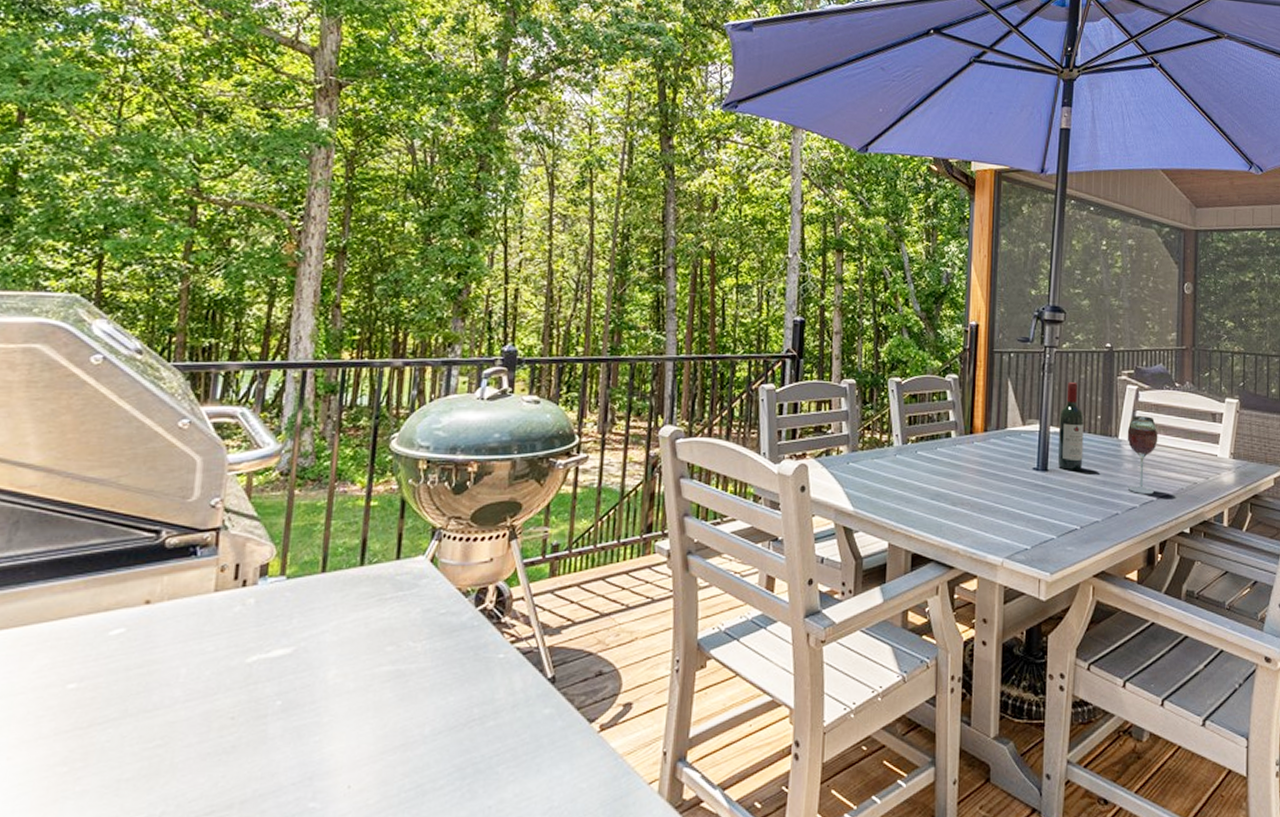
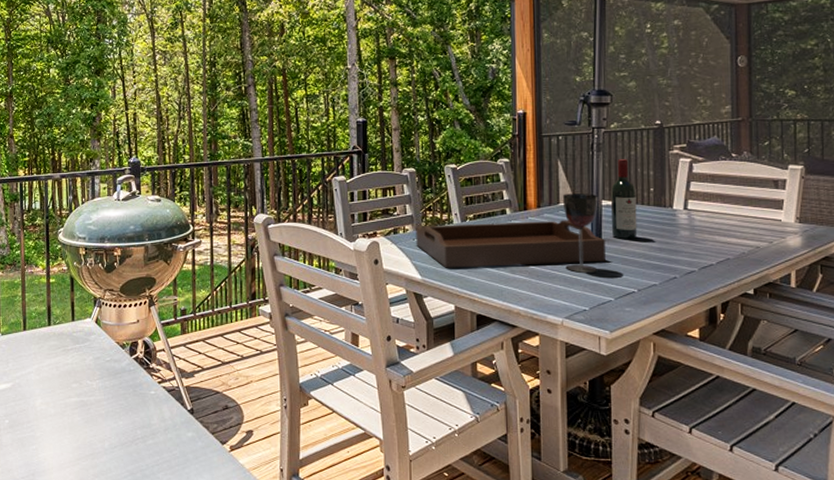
serving tray: none [850,446,1052,499] -> present [416,220,606,268]
wineglass: none [1009,417,1047,507] -> present [562,193,598,273]
wineglass: present [1127,416,1158,494] -> none [682,186,716,258]

